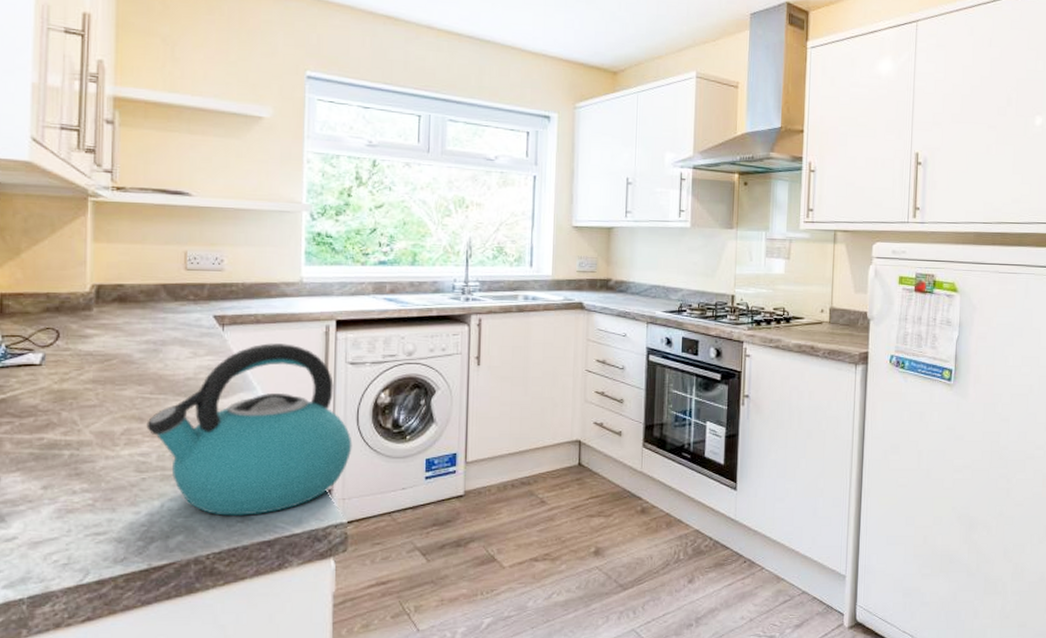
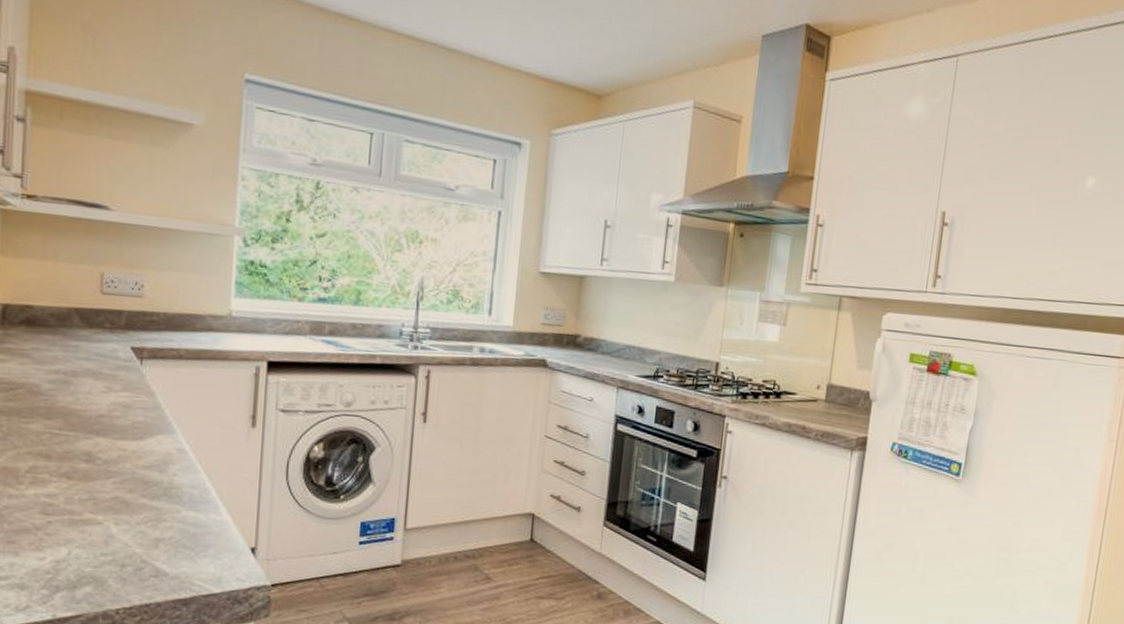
kettle: present [146,343,352,516] -> none [54,382,280,570]

